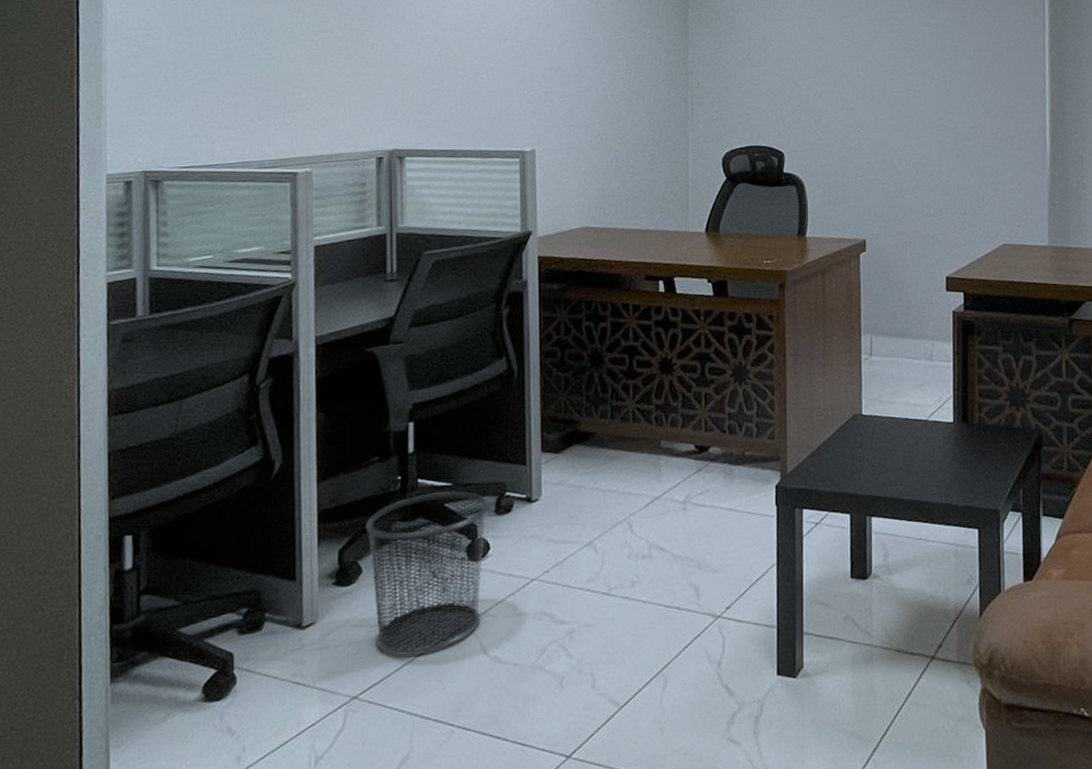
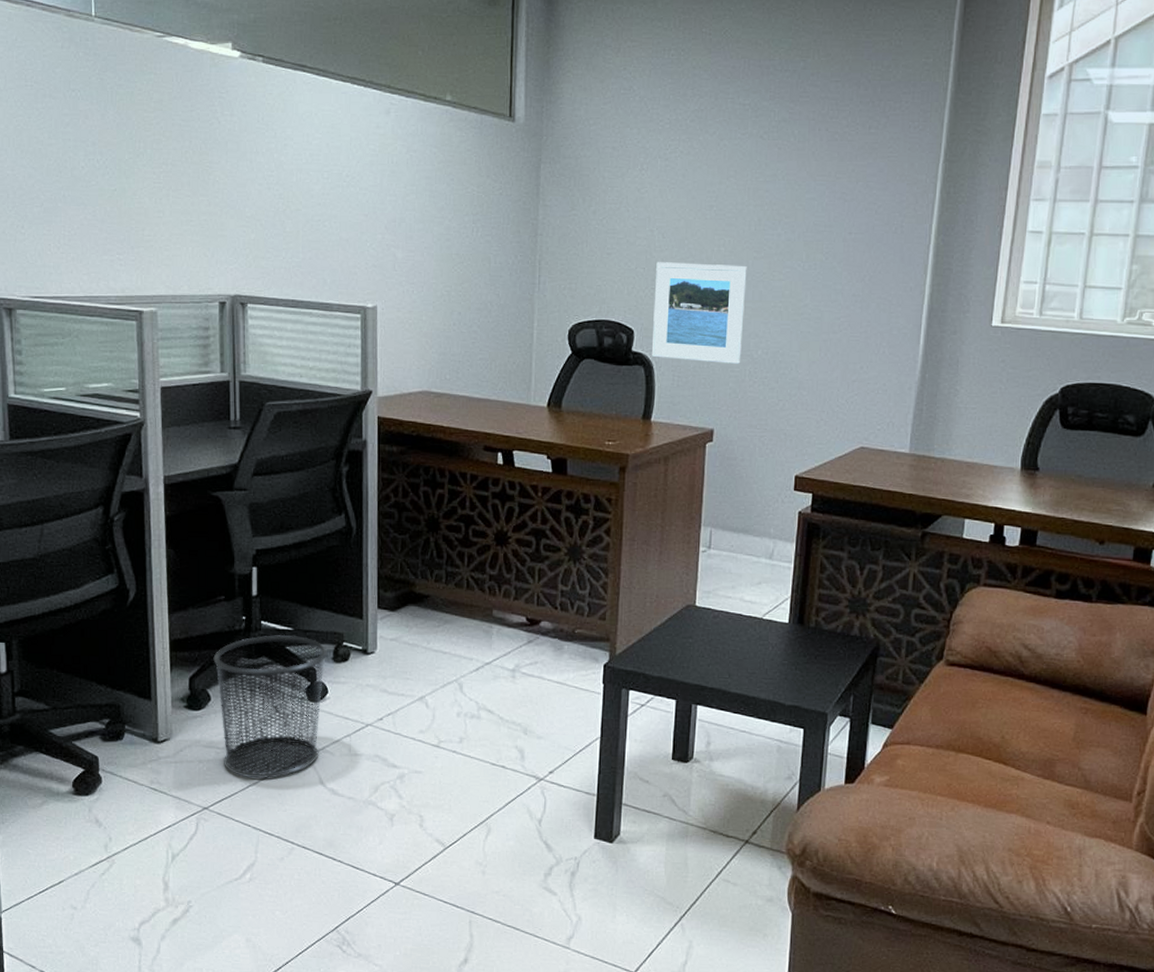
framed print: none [801,86,886,177] -> present [651,262,747,364]

